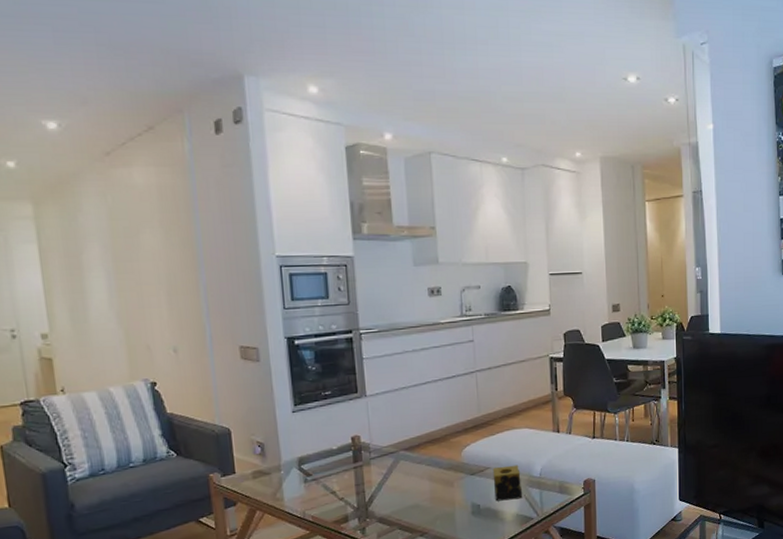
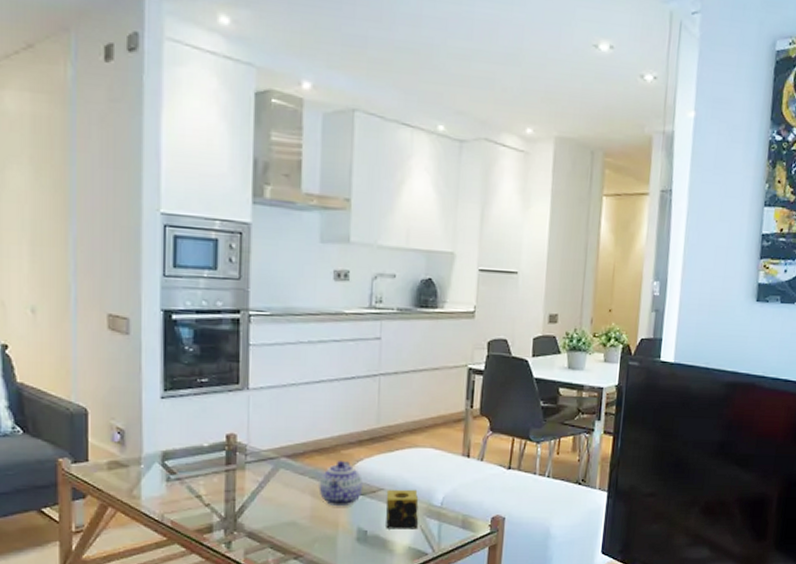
teapot: none [434,447,472,488] -> present [319,460,363,507]

